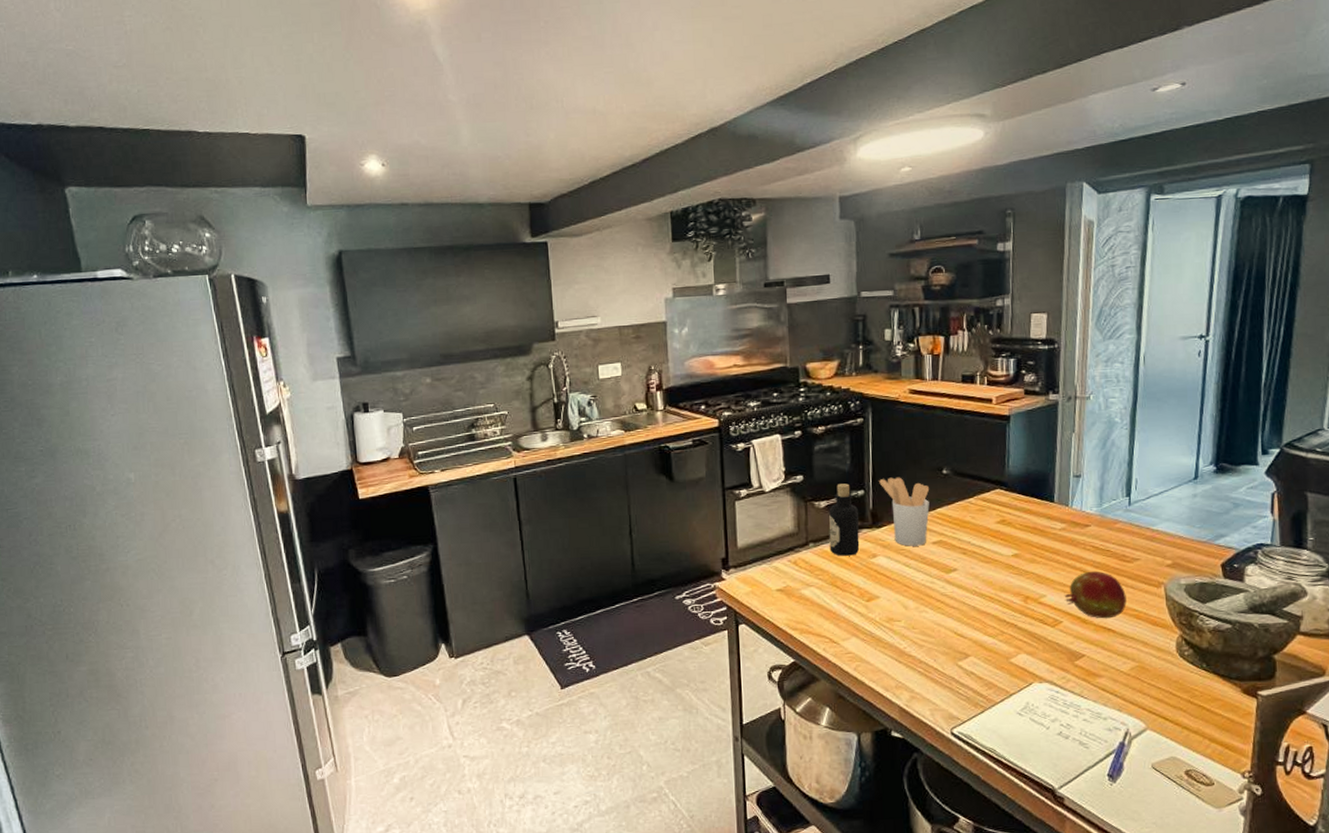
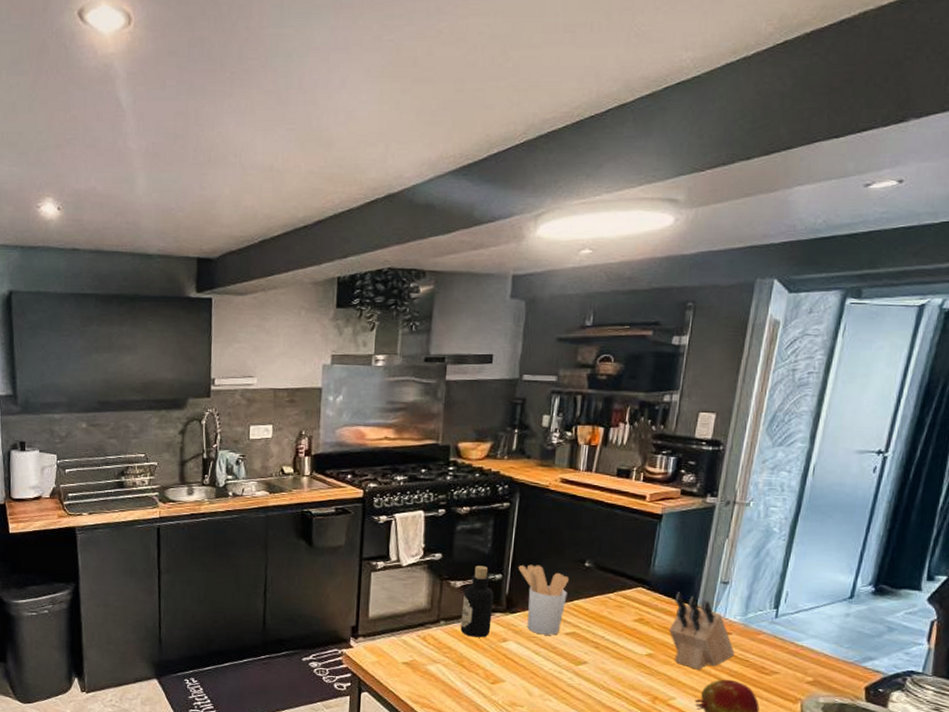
knife block: none [1030,490,1096,565] -> present [668,592,735,670]

